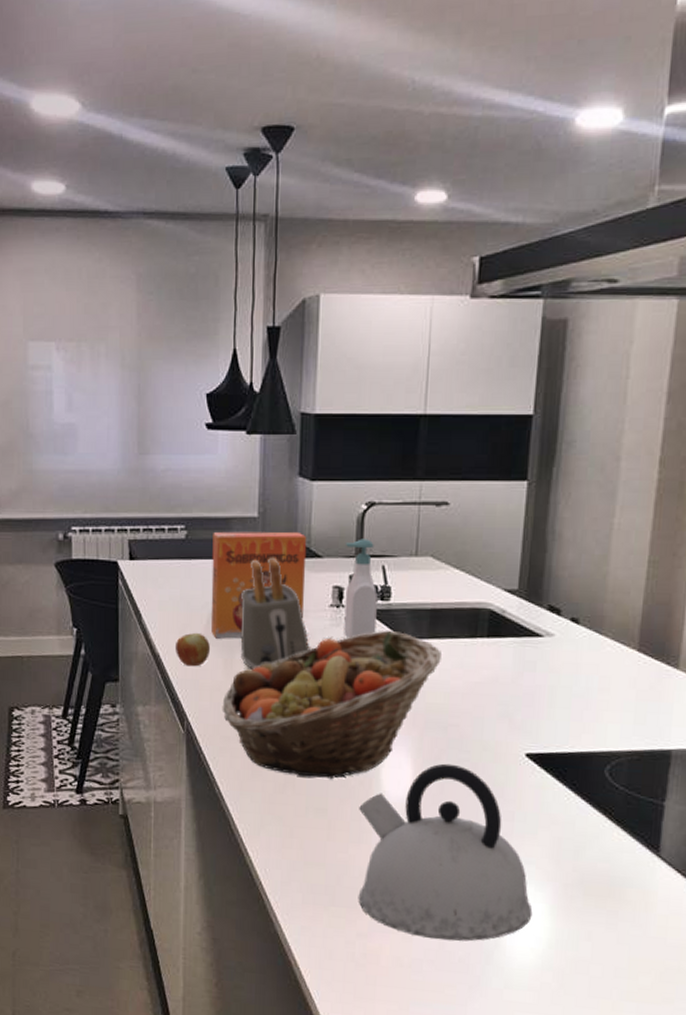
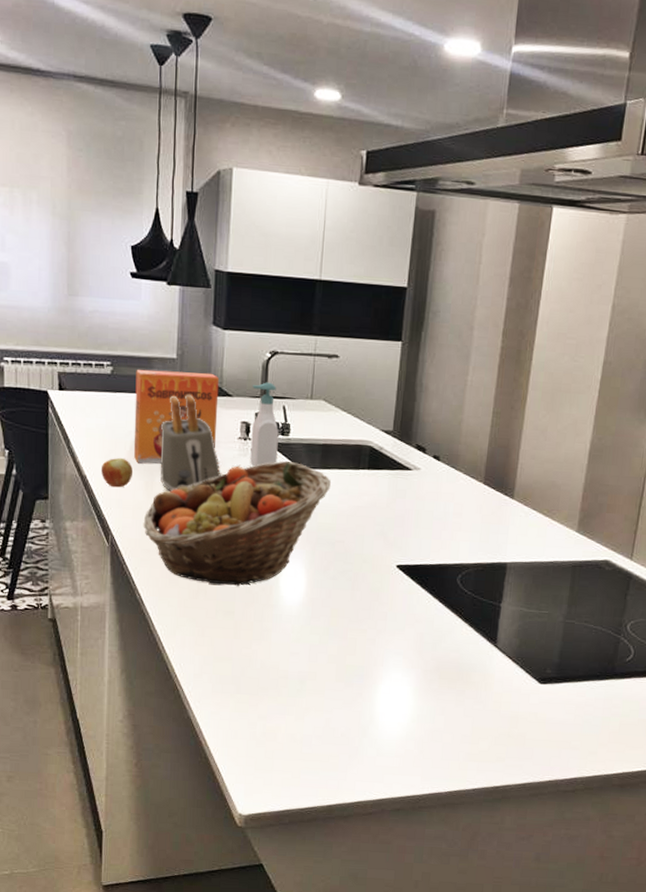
kettle: present [358,763,533,942] -> none [259,573,400,720]

